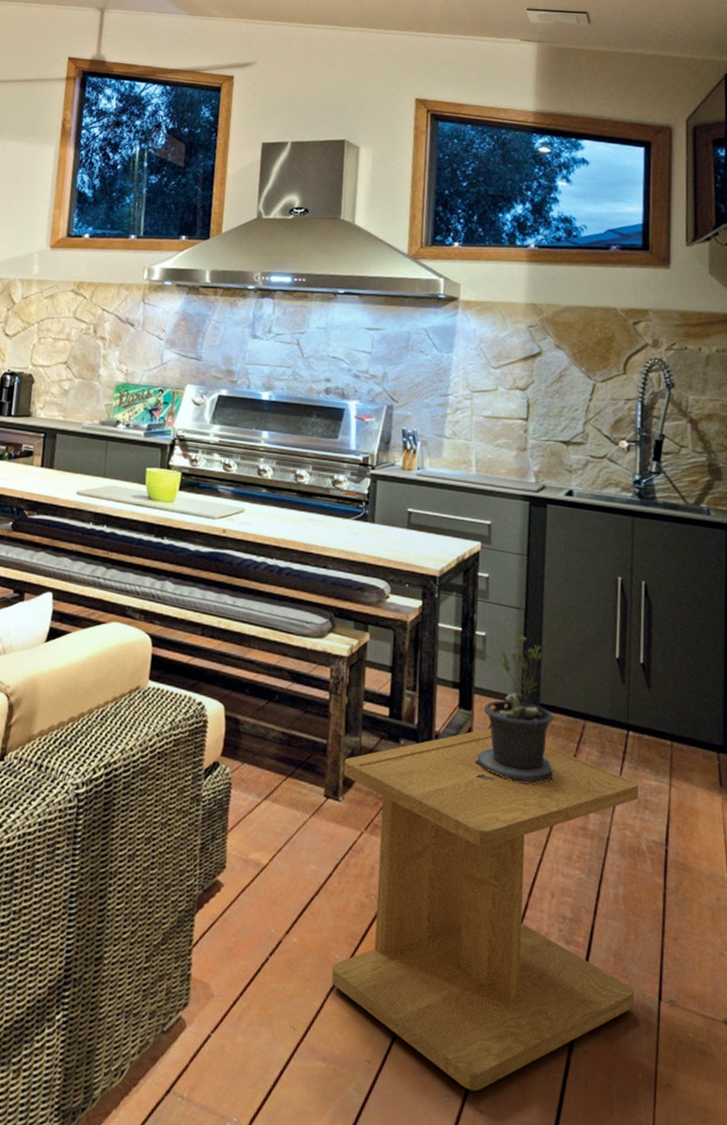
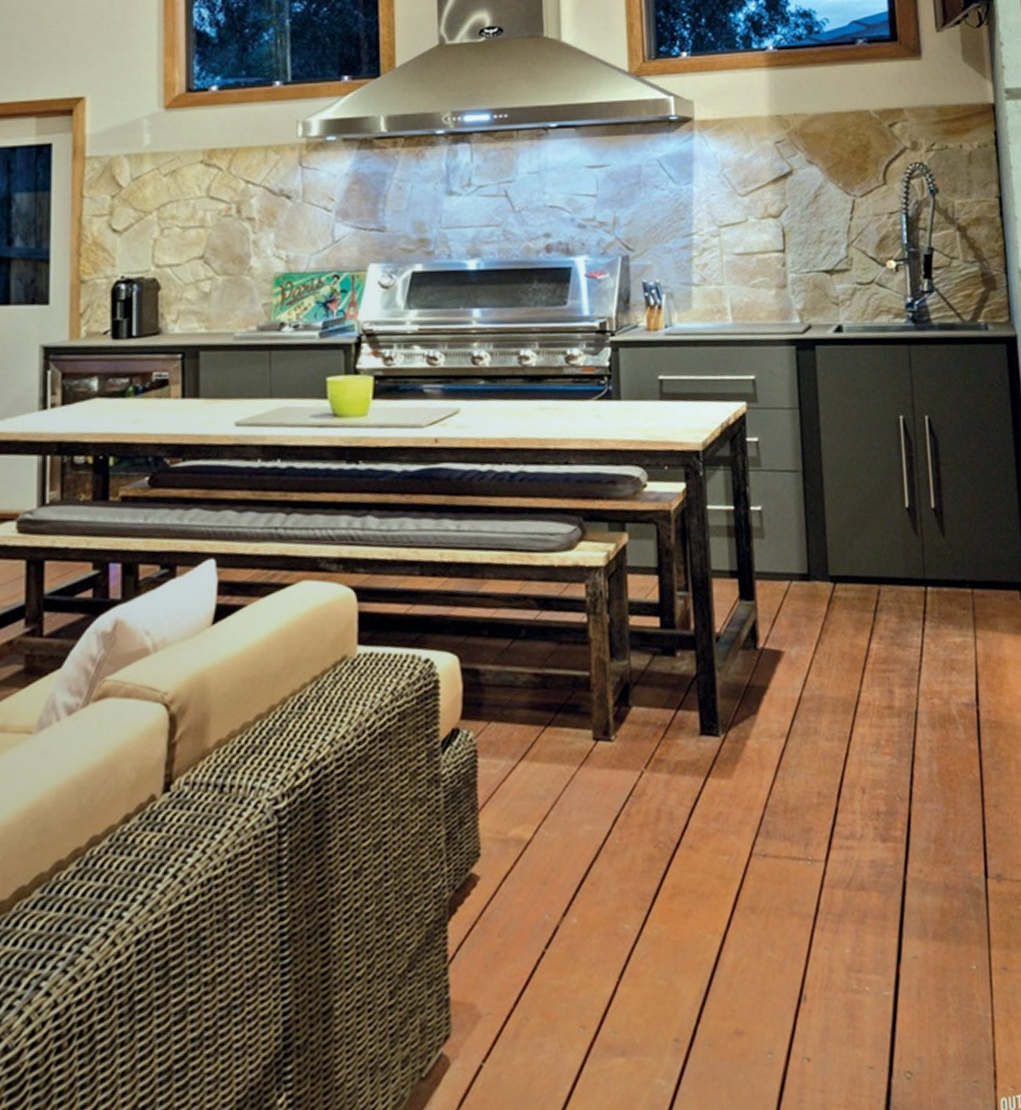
side table: present [331,728,639,1091] -> none [613,616,961,1039]
potted plant: present [474,634,554,785] -> none [763,501,853,678]

